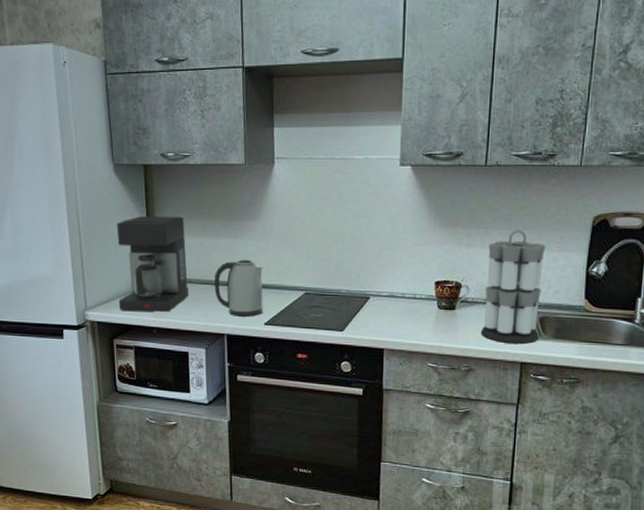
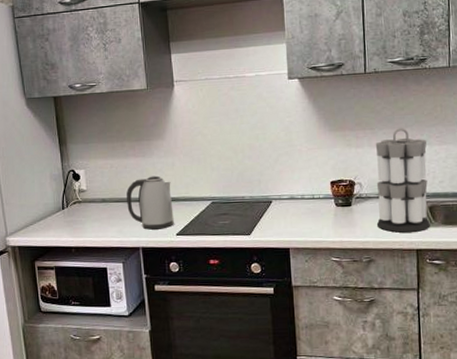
coffee maker: present [117,215,189,312] -> none [31,141,104,233]

